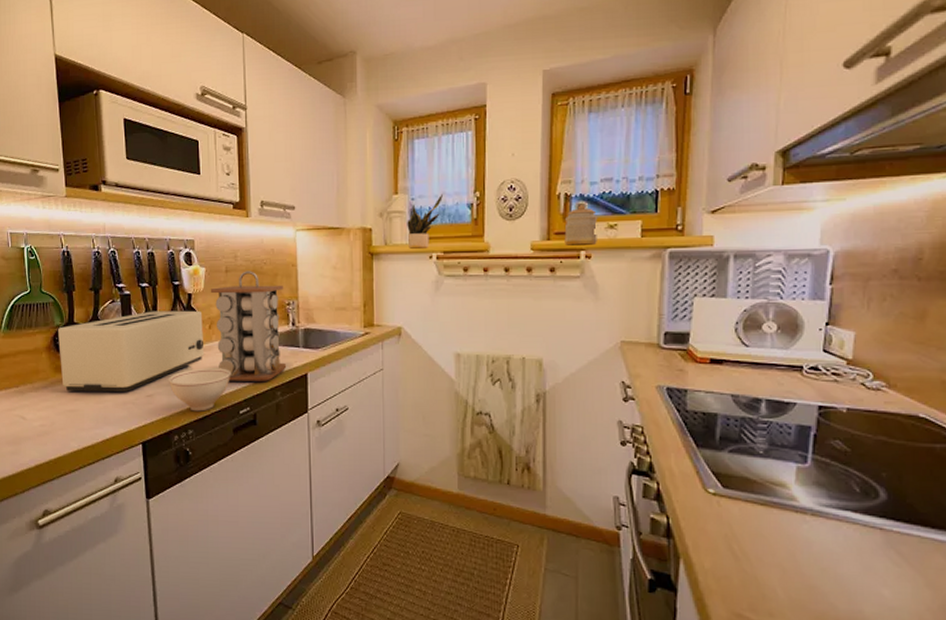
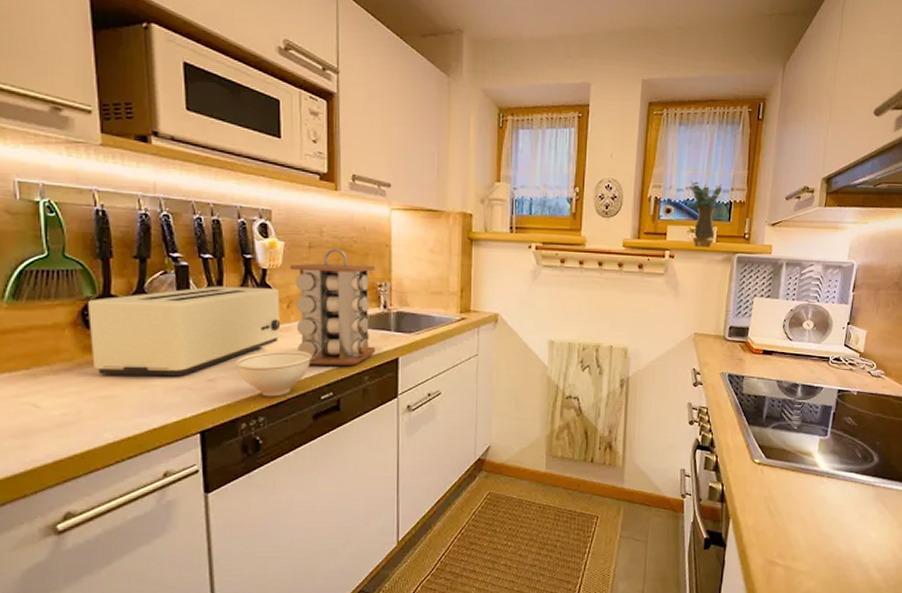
potted plant: present [407,193,443,250] -> none [508,186,544,239]
jar: present [564,205,598,247] -> none [652,209,682,247]
vase: none [606,172,645,246] -> present [691,181,722,249]

